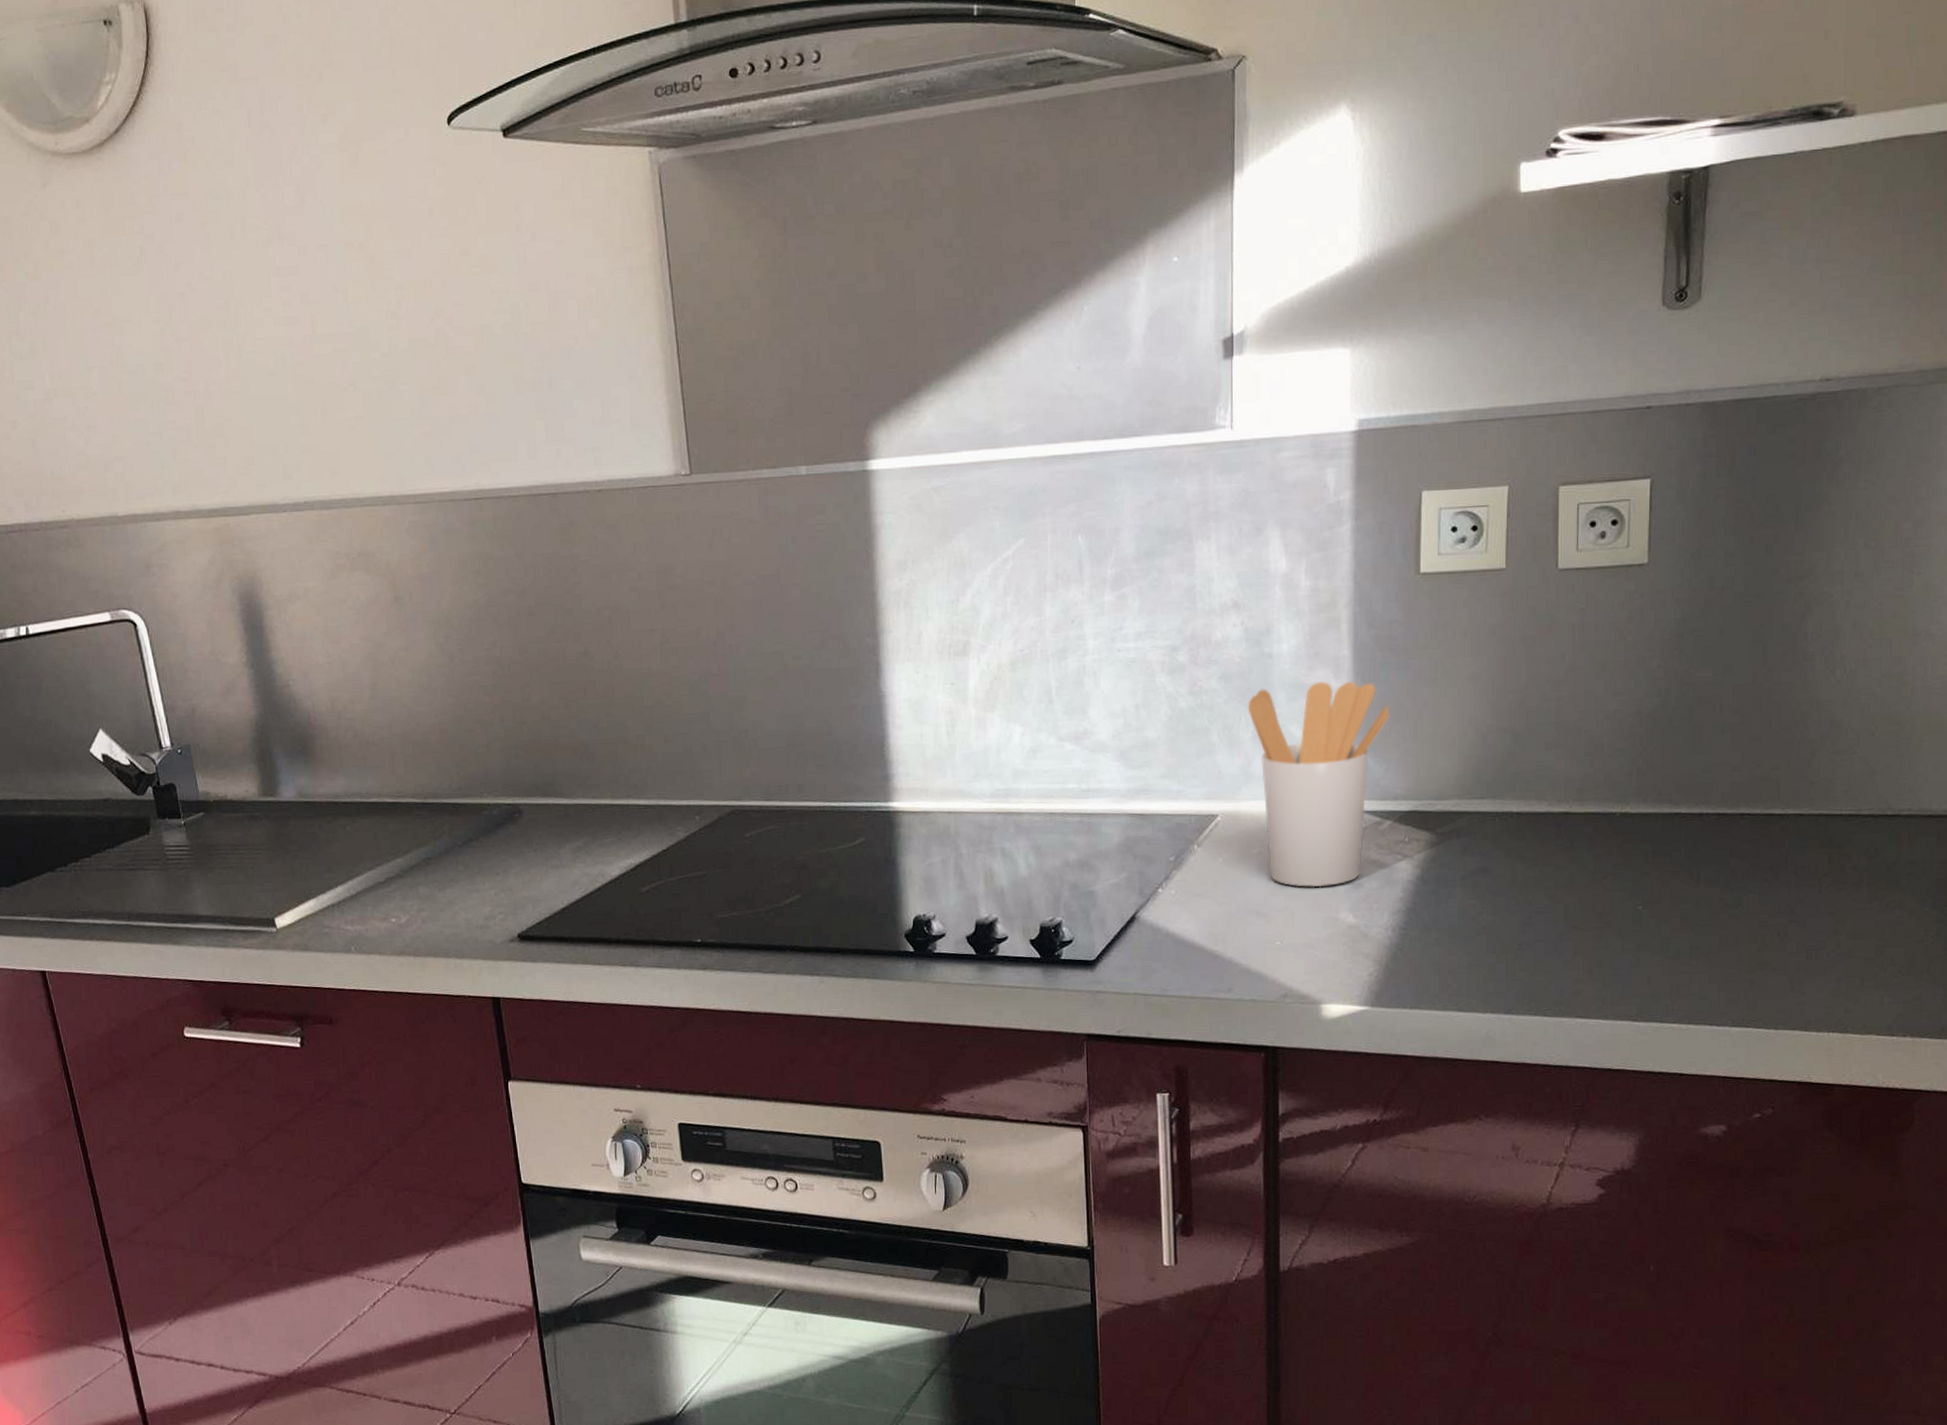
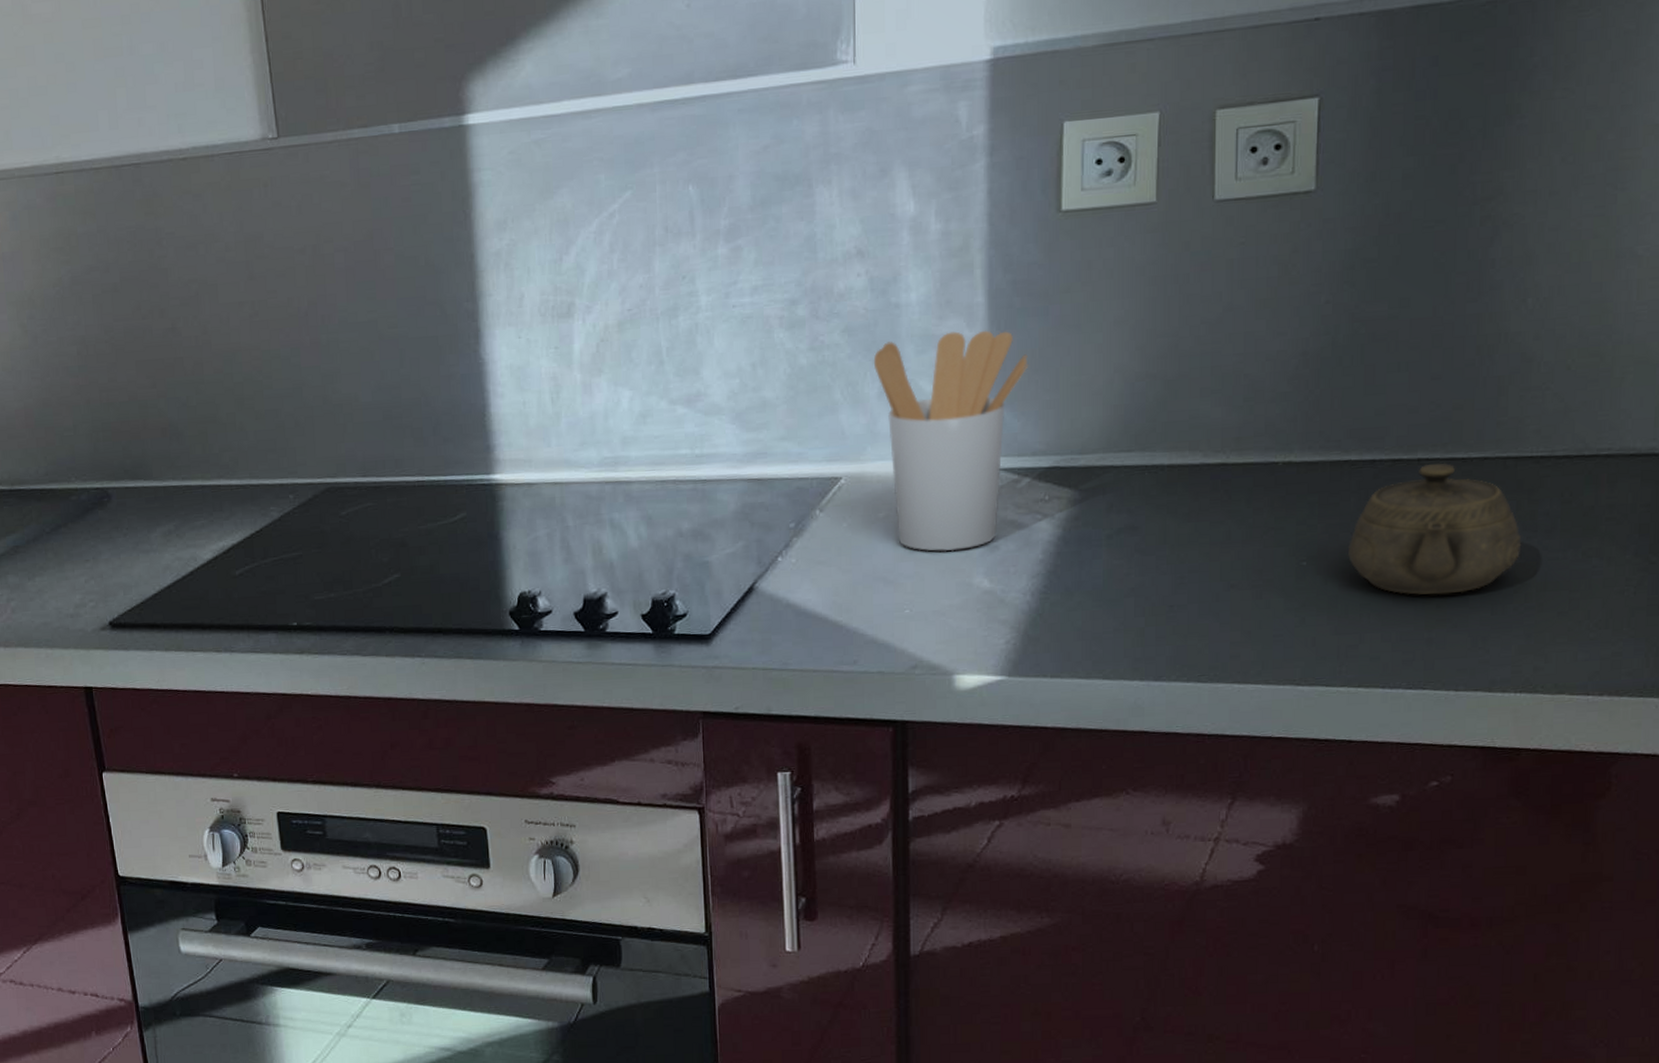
teapot: none [1678,817,1833,940] -> present [1347,462,1522,595]

